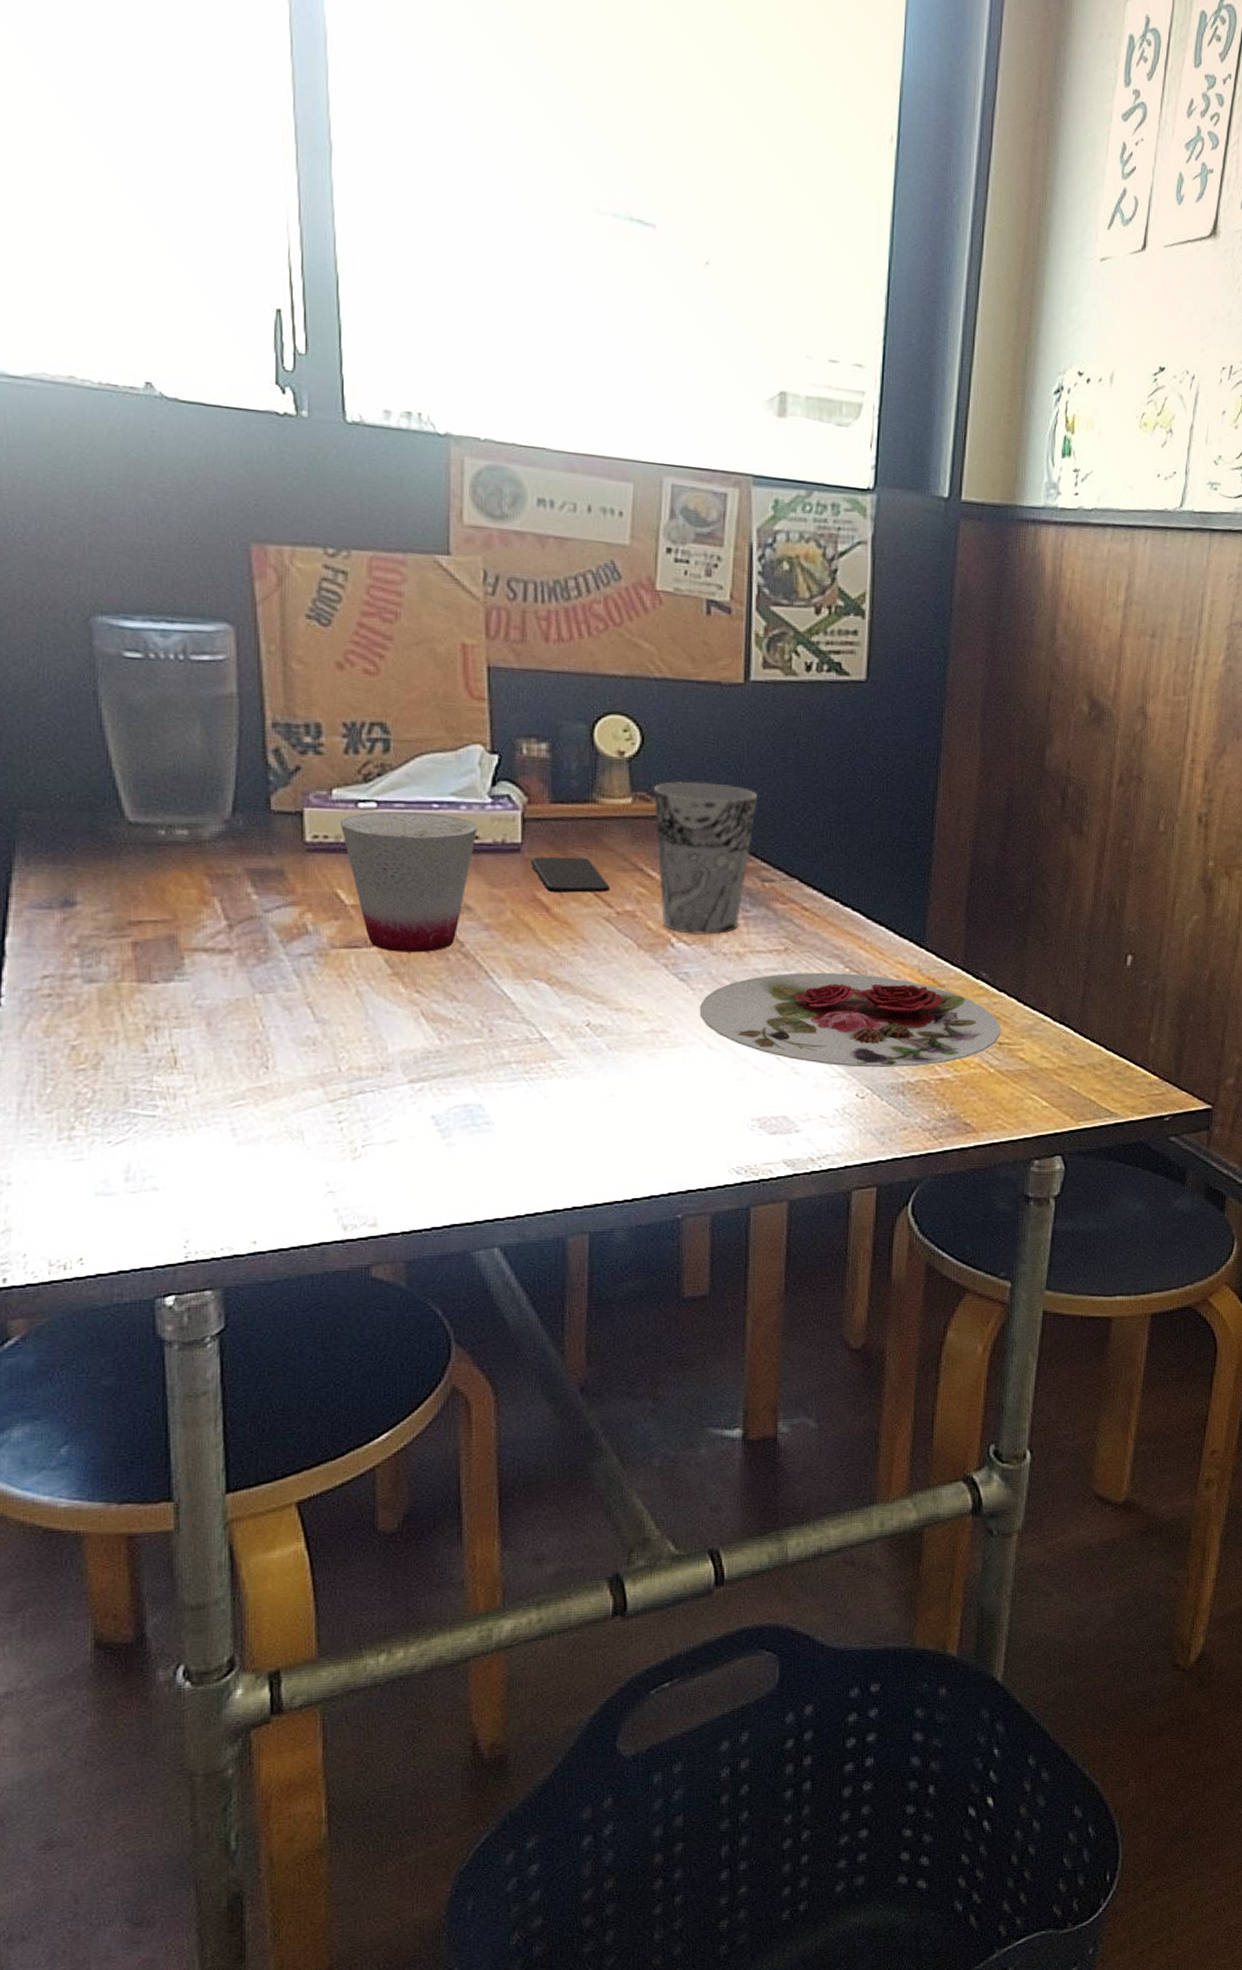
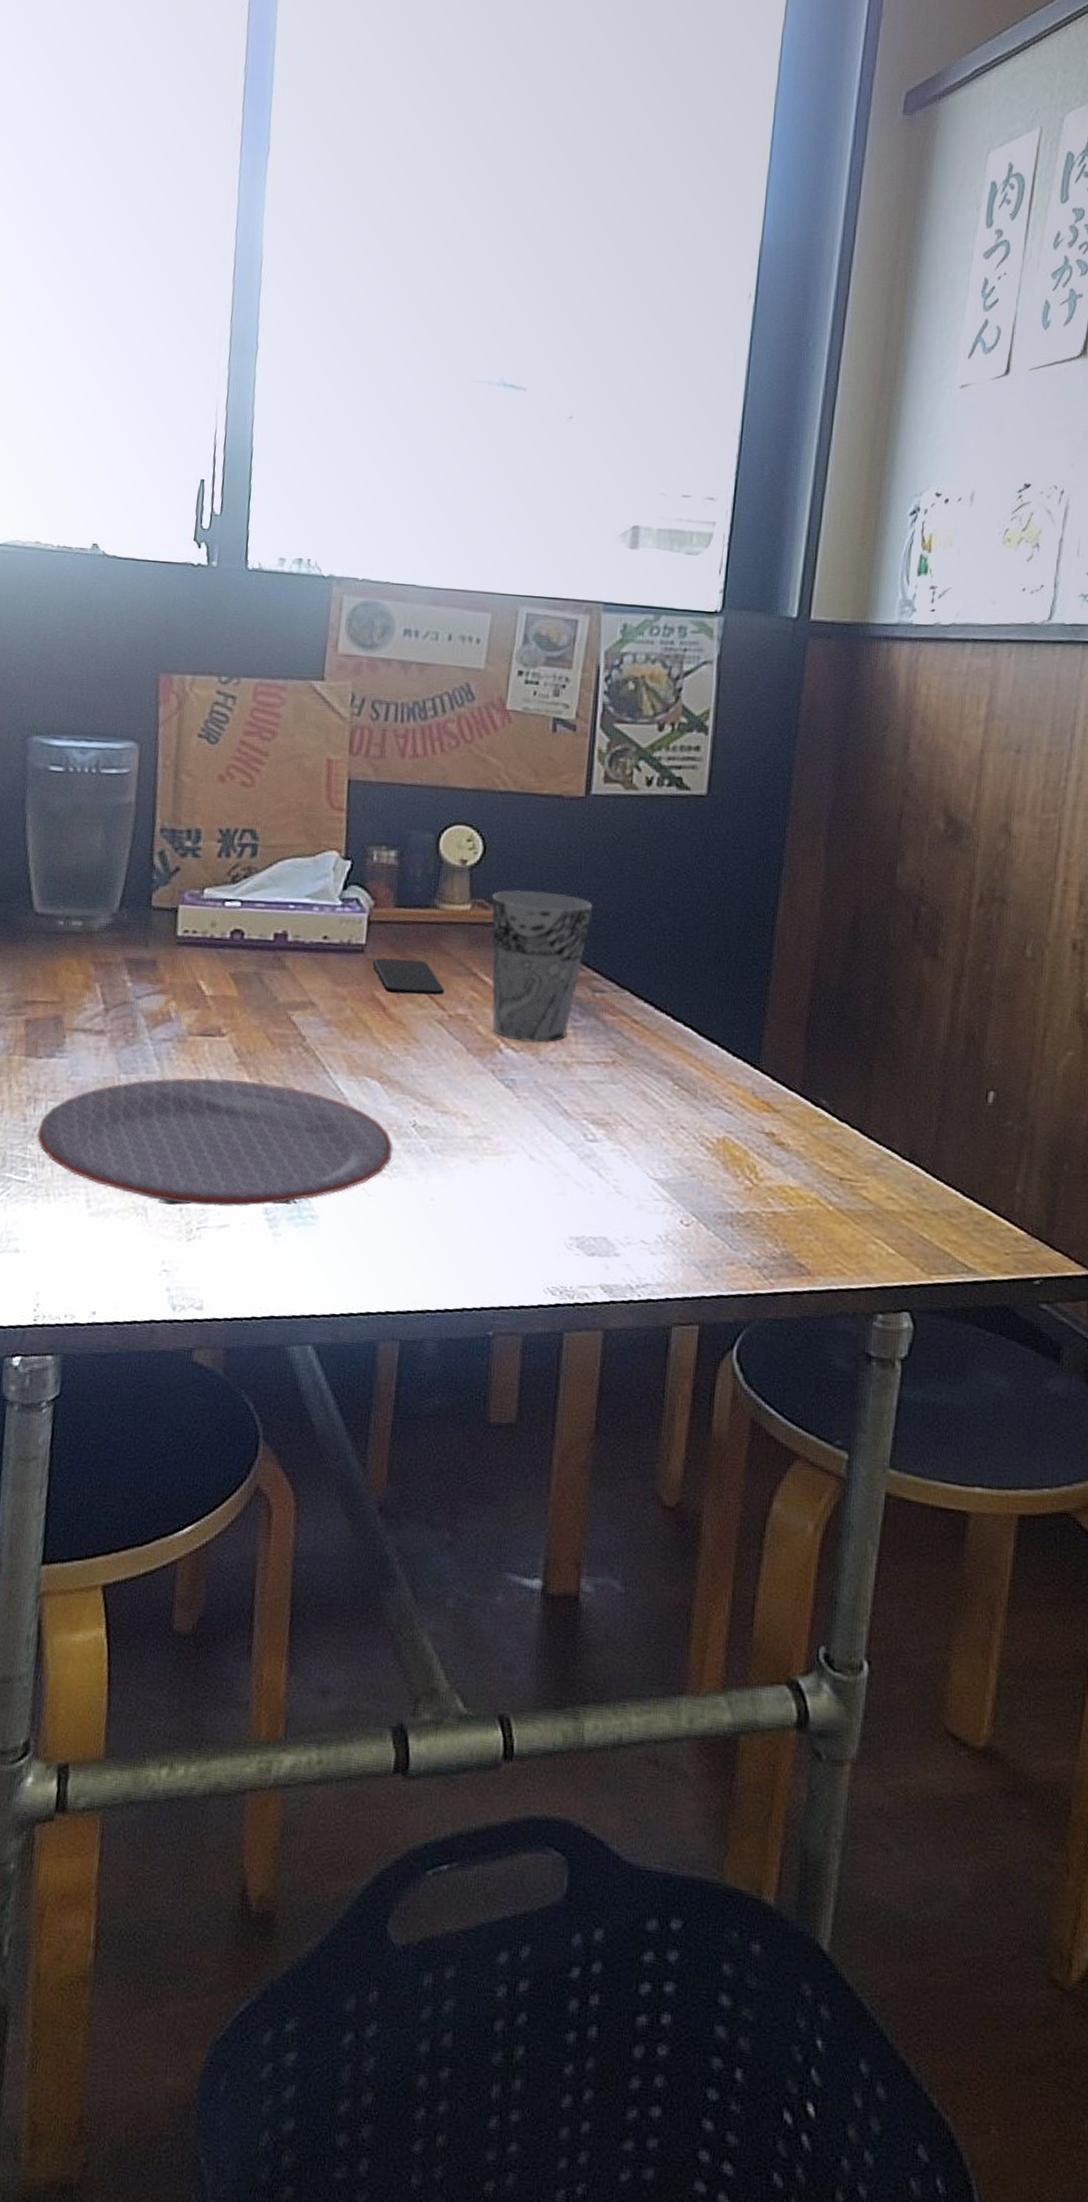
plate: none [163,991,568,1124] -> present [37,1077,393,1207]
cup: present [339,811,478,953] -> none [207,910,328,1045]
plate: present [699,972,1001,1068] -> none [523,1086,842,1197]

